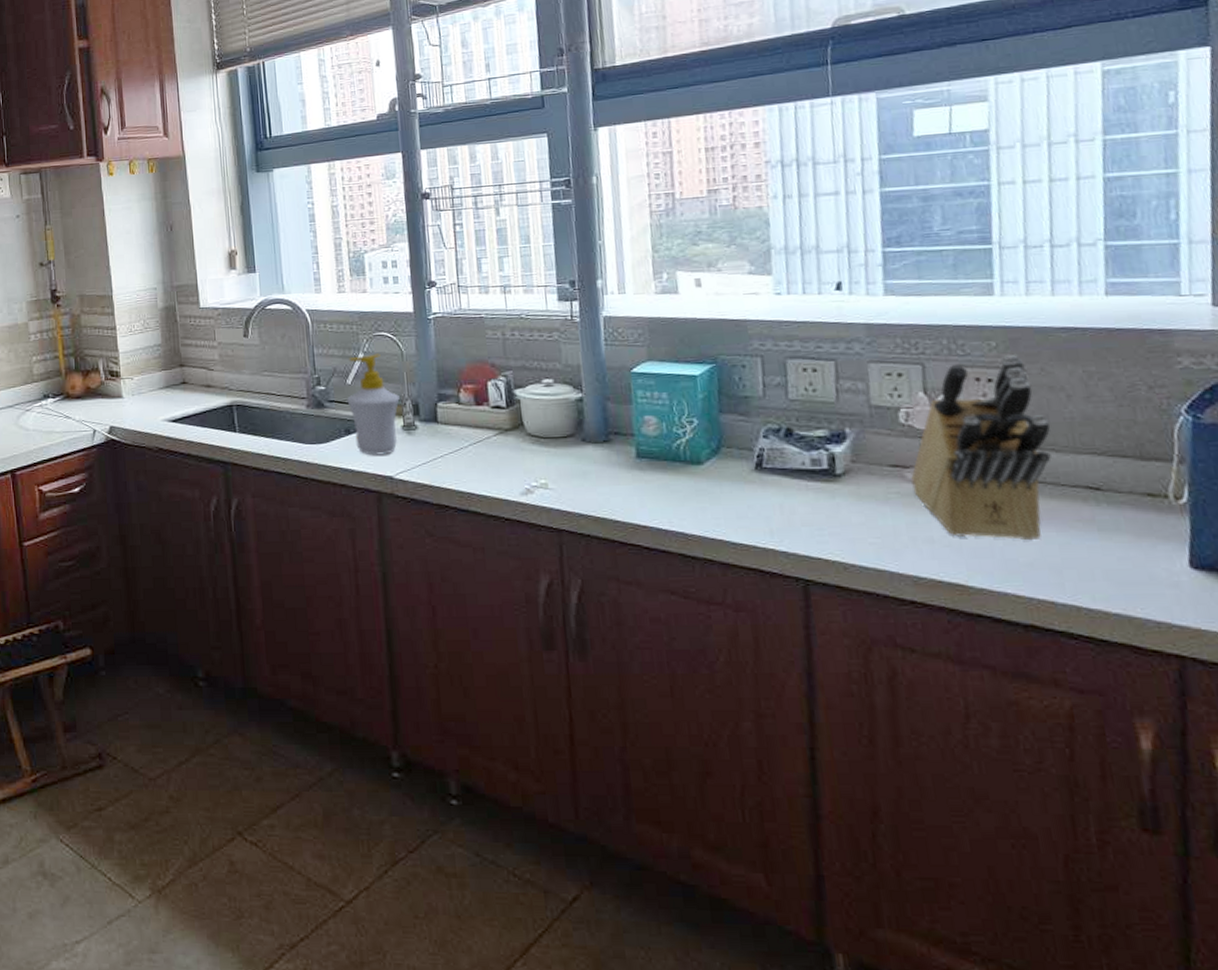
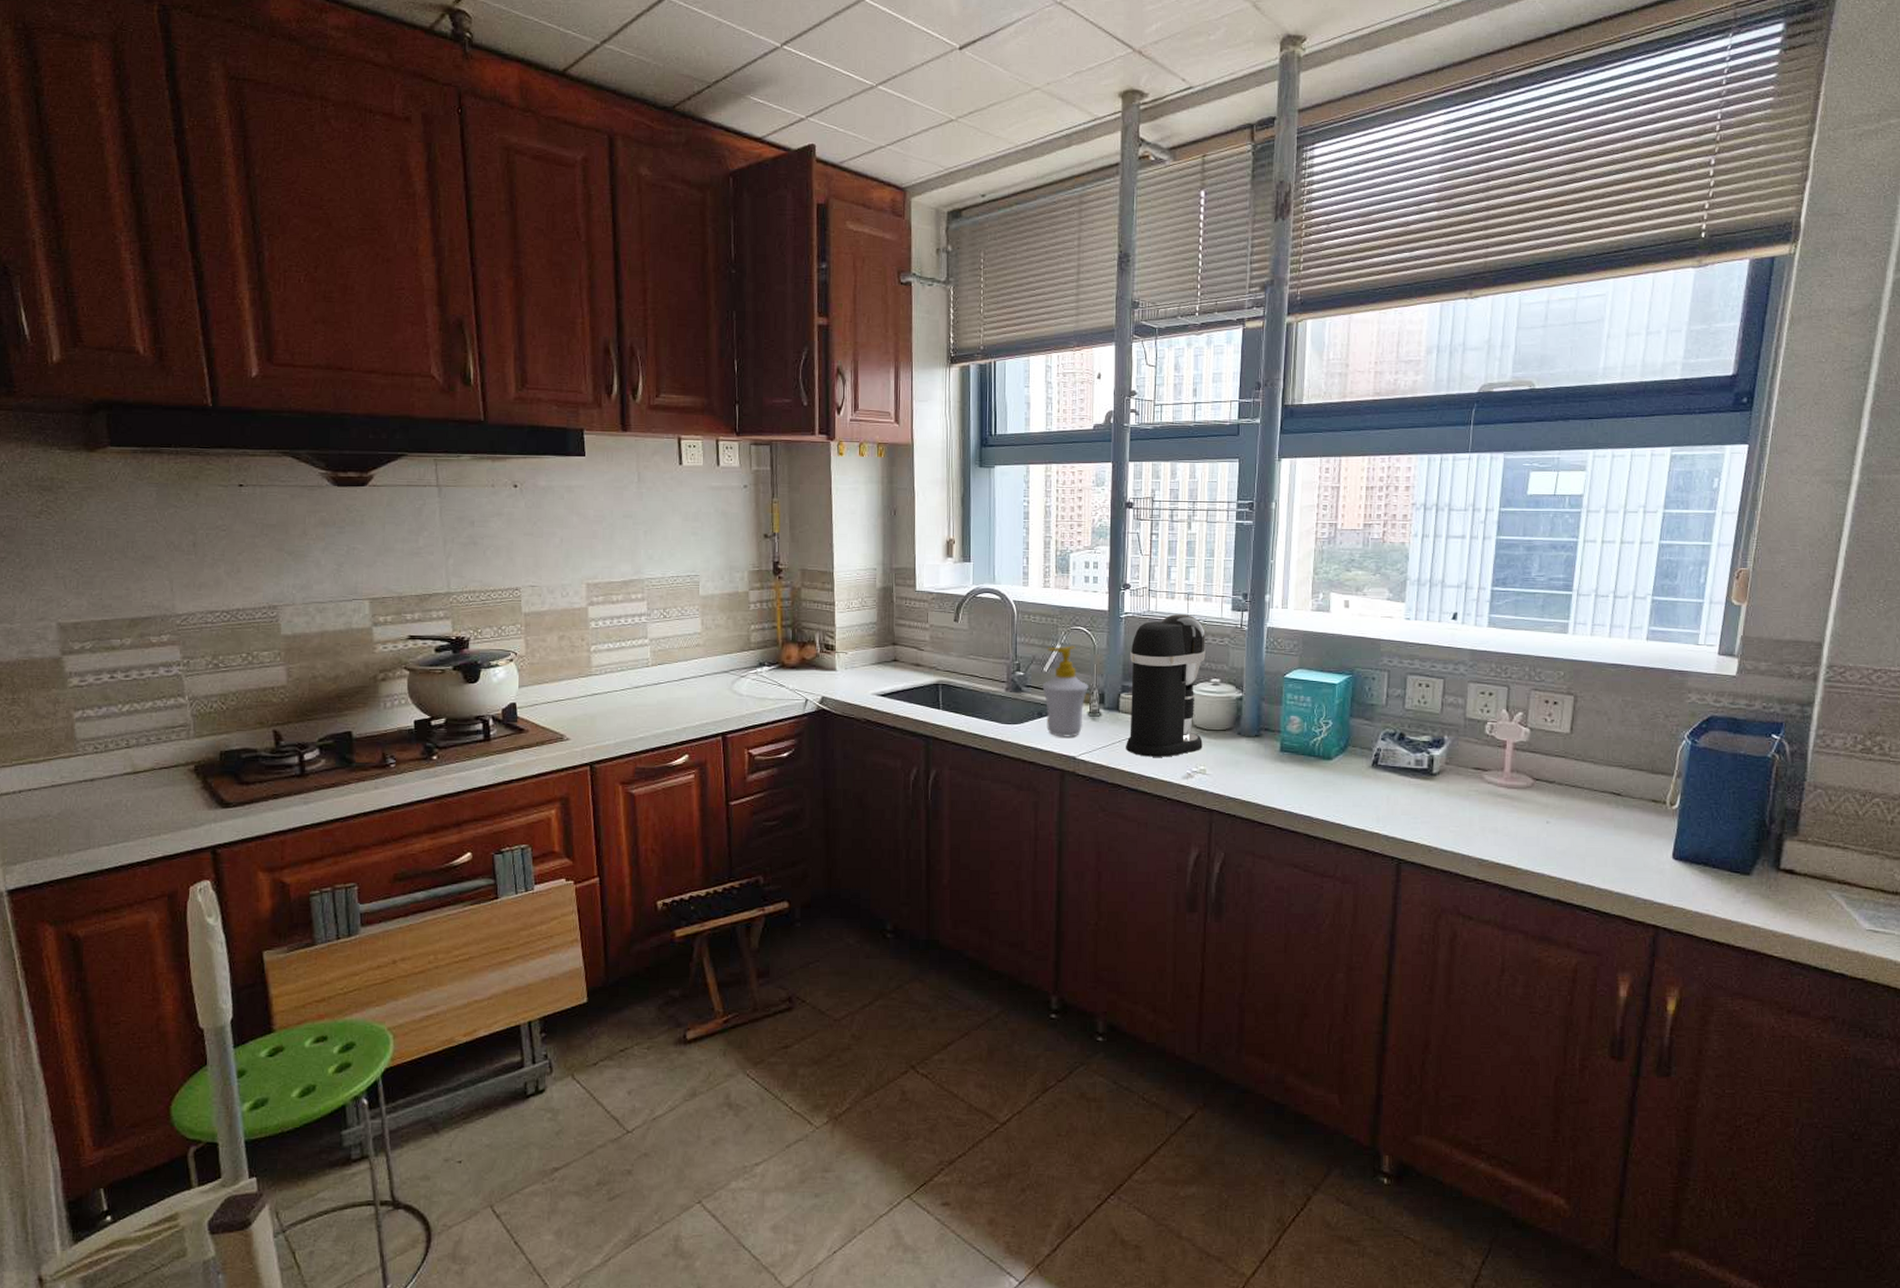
coffee maker: none [443,309,541,472] -> present [1126,614,1205,757]
knife block: present [911,353,1051,541] -> none [1488,682,1593,834]

